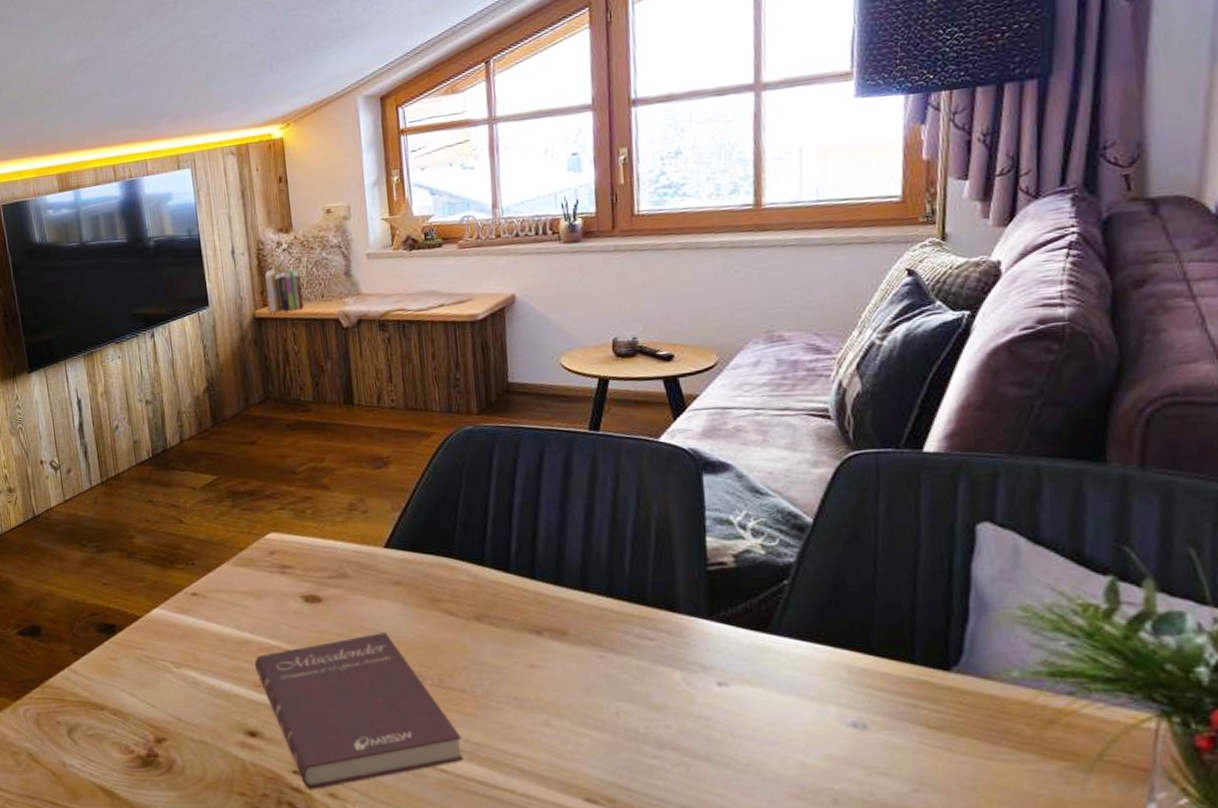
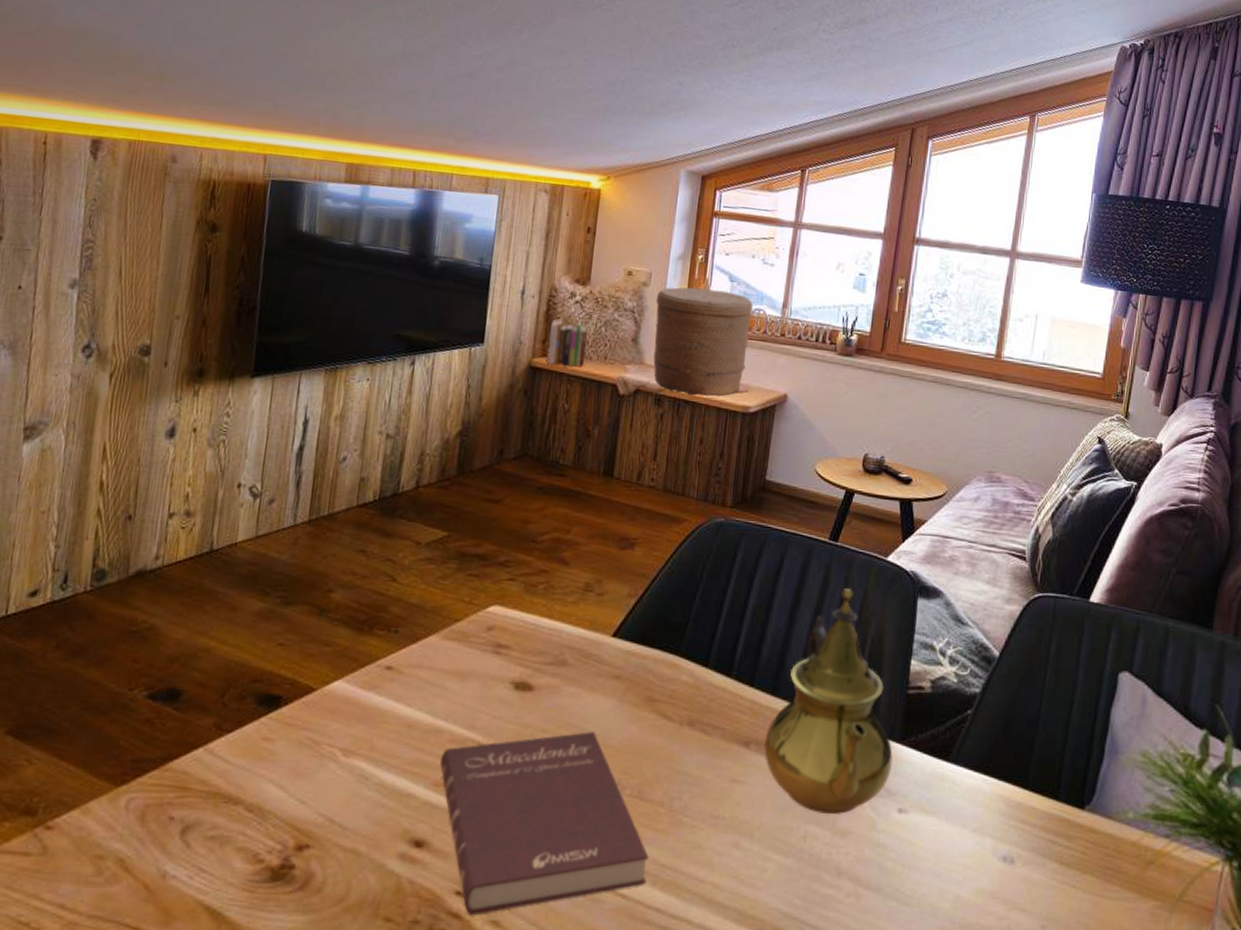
basket: none [359,205,465,315] -> present [653,287,753,397]
teapot: none [556,475,703,692] -> present [764,588,893,815]

